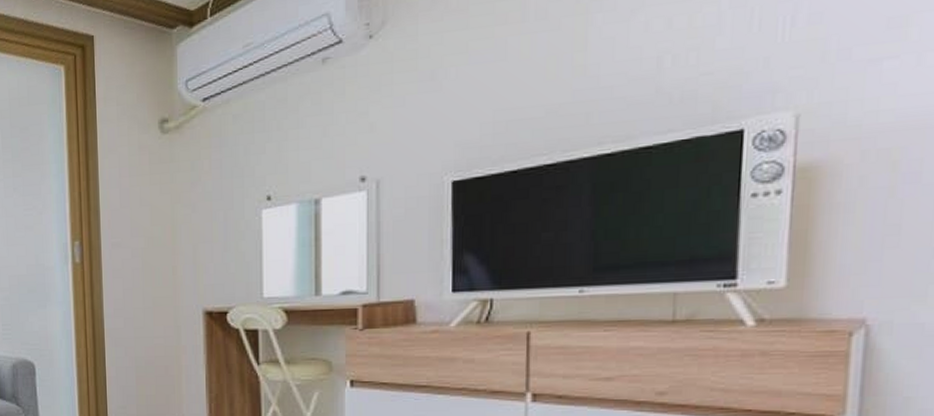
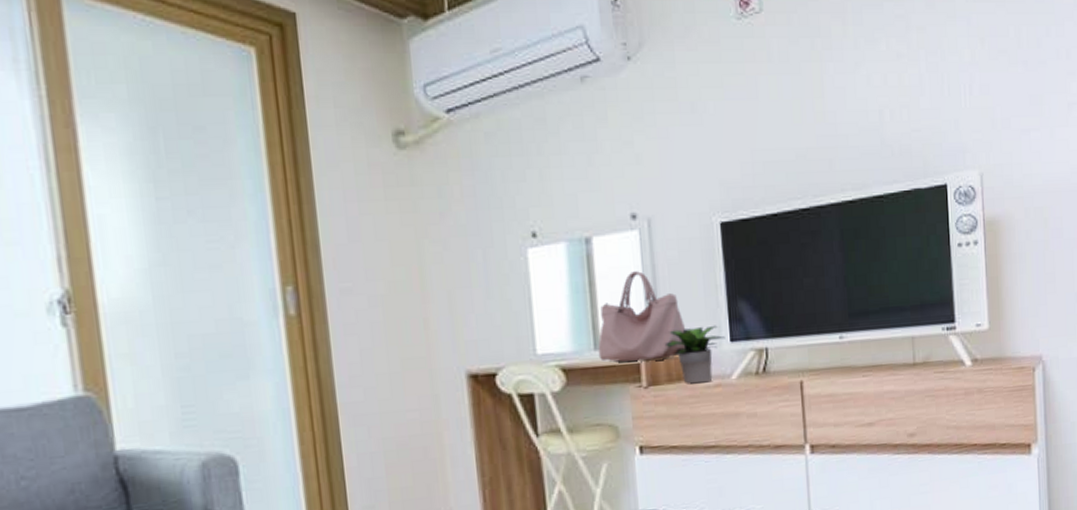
handbag: none [318,227,407,307] -> present [598,271,686,363]
potted plant: none [383,276,447,330] -> present [664,325,726,386]

